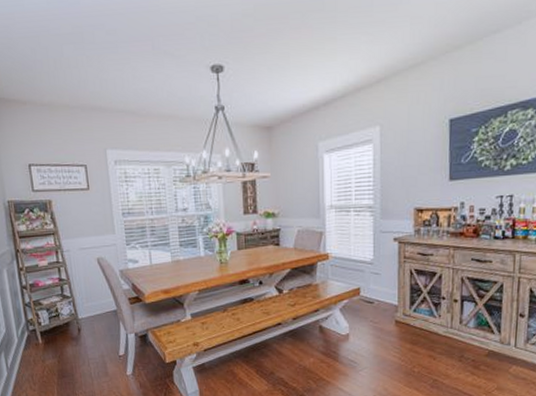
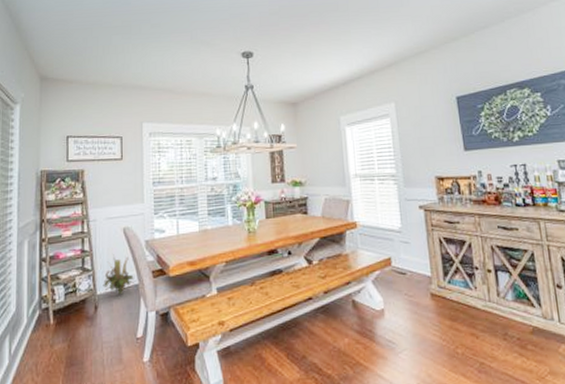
decorative plant: none [83,283,114,319] -> present [103,254,135,295]

